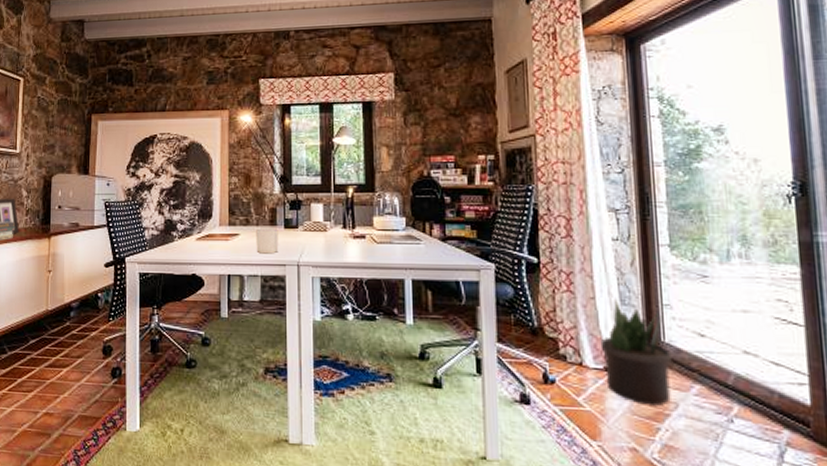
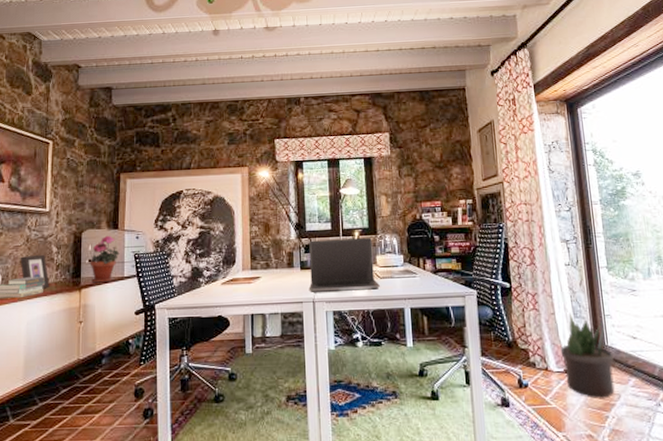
potted plant: none [59,181,90,231] -> present [90,235,120,283]
mug: present [256,228,279,254] -> none [275,270,296,294]
laptop computer: none [294,196,376,256] -> present [309,238,380,292]

